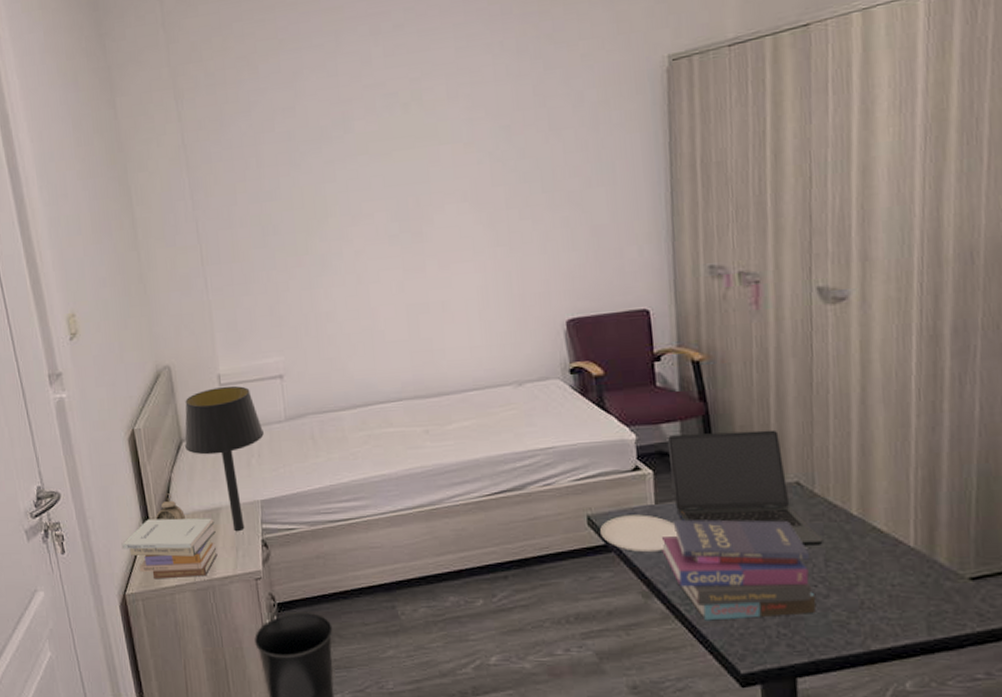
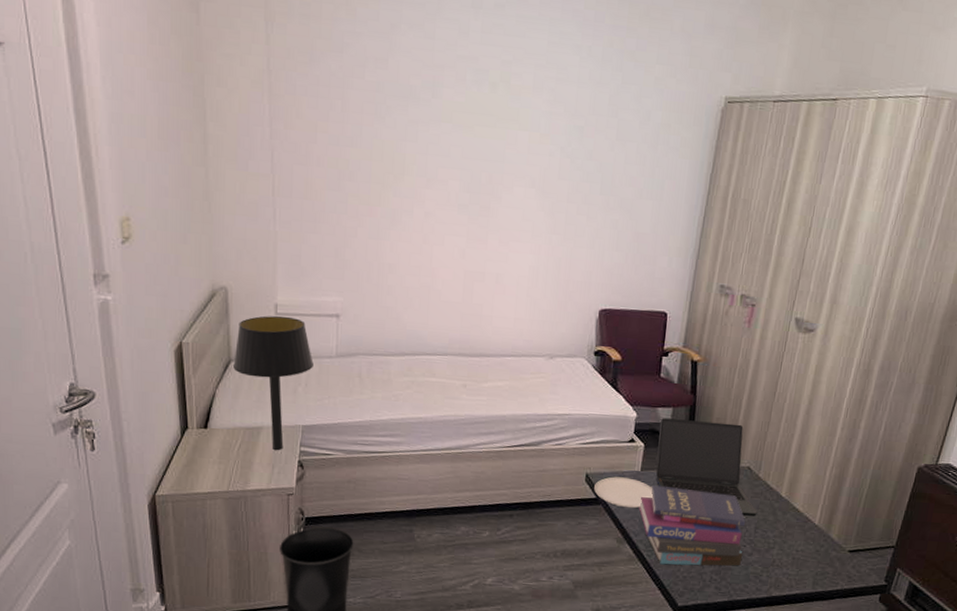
books: present [121,518,218,580] -> none [156,429,254,487]
alarm clock: present [155,493,185,521] -> none [194,407,225,434]

